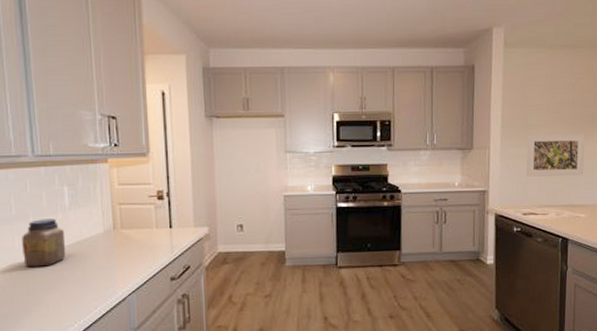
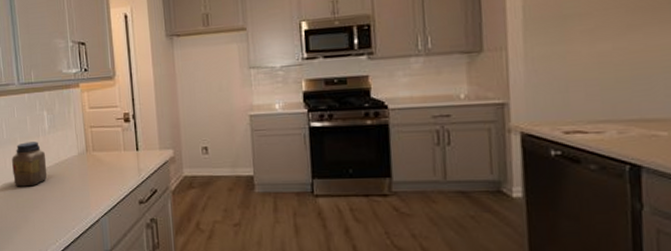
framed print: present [526,133,585,177] -> none [563,21,662,84]

